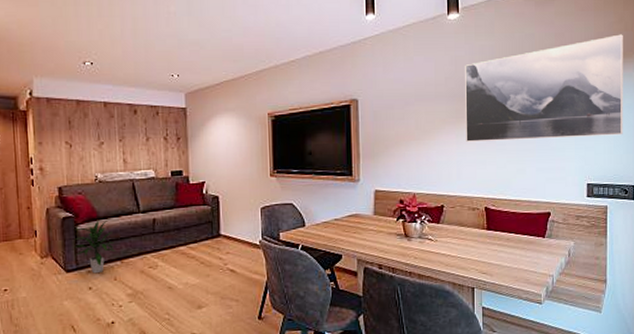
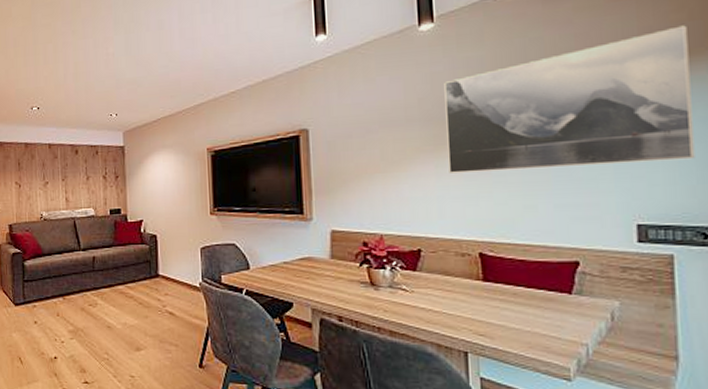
indoor plant: present [73,219,115,274] -> none [21,256,58,309]

